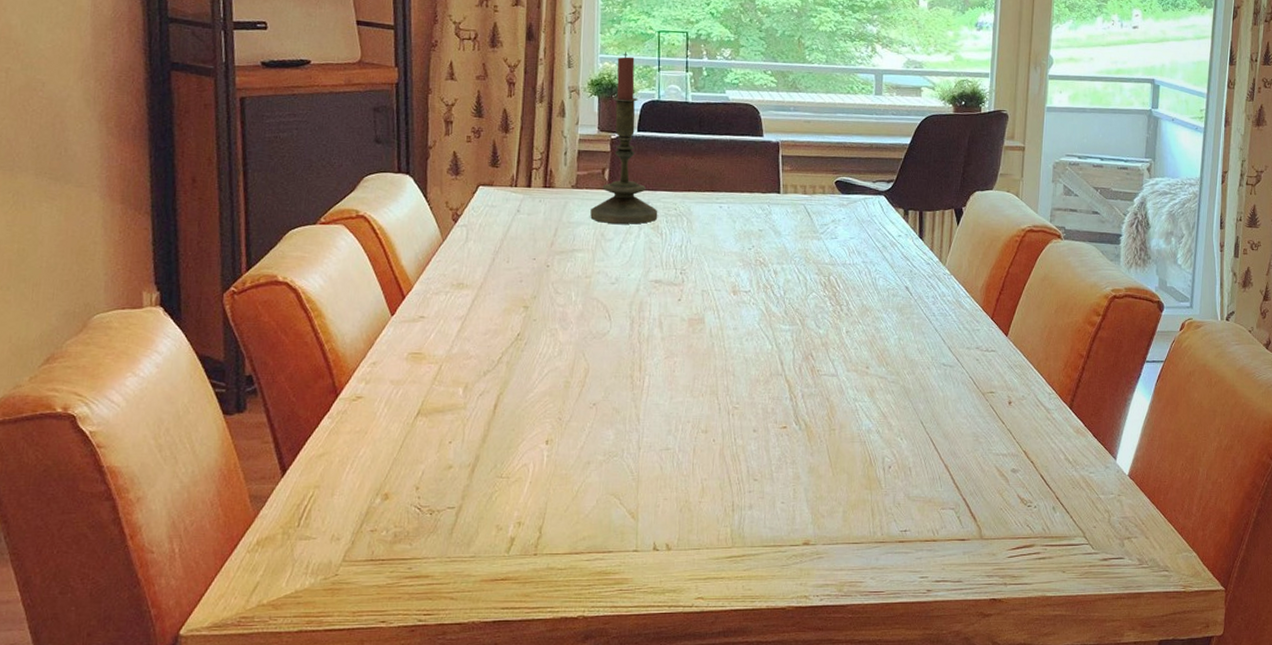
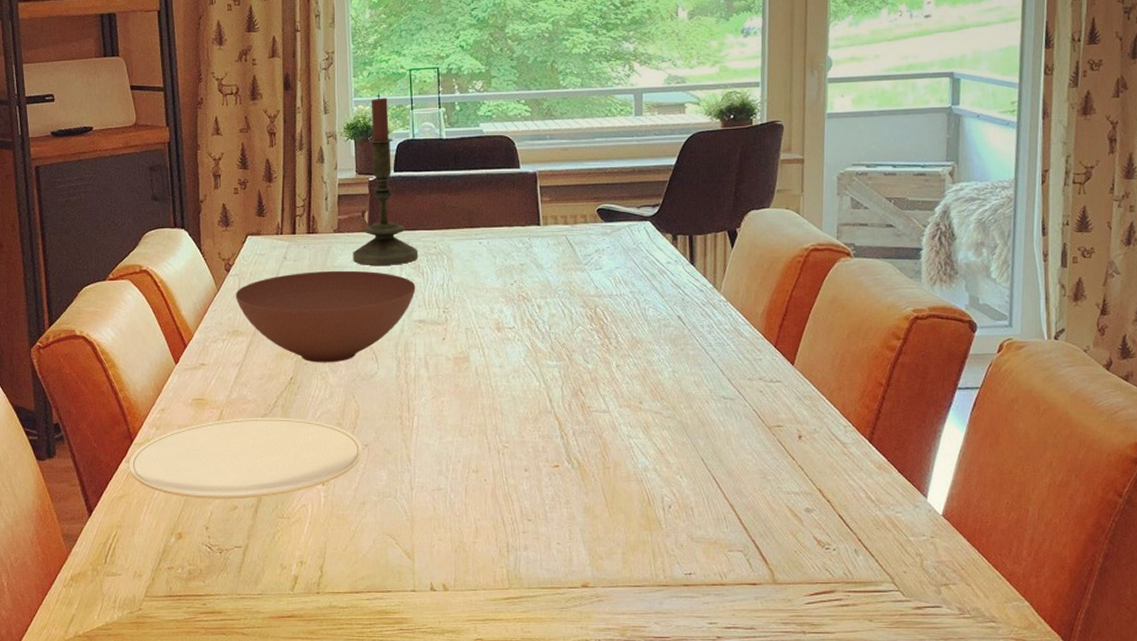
plate: none [331,373,591,459] -> present [128,417,363,500]
bowl: none [462,226,654,320] -> present [235,270,416,363]

